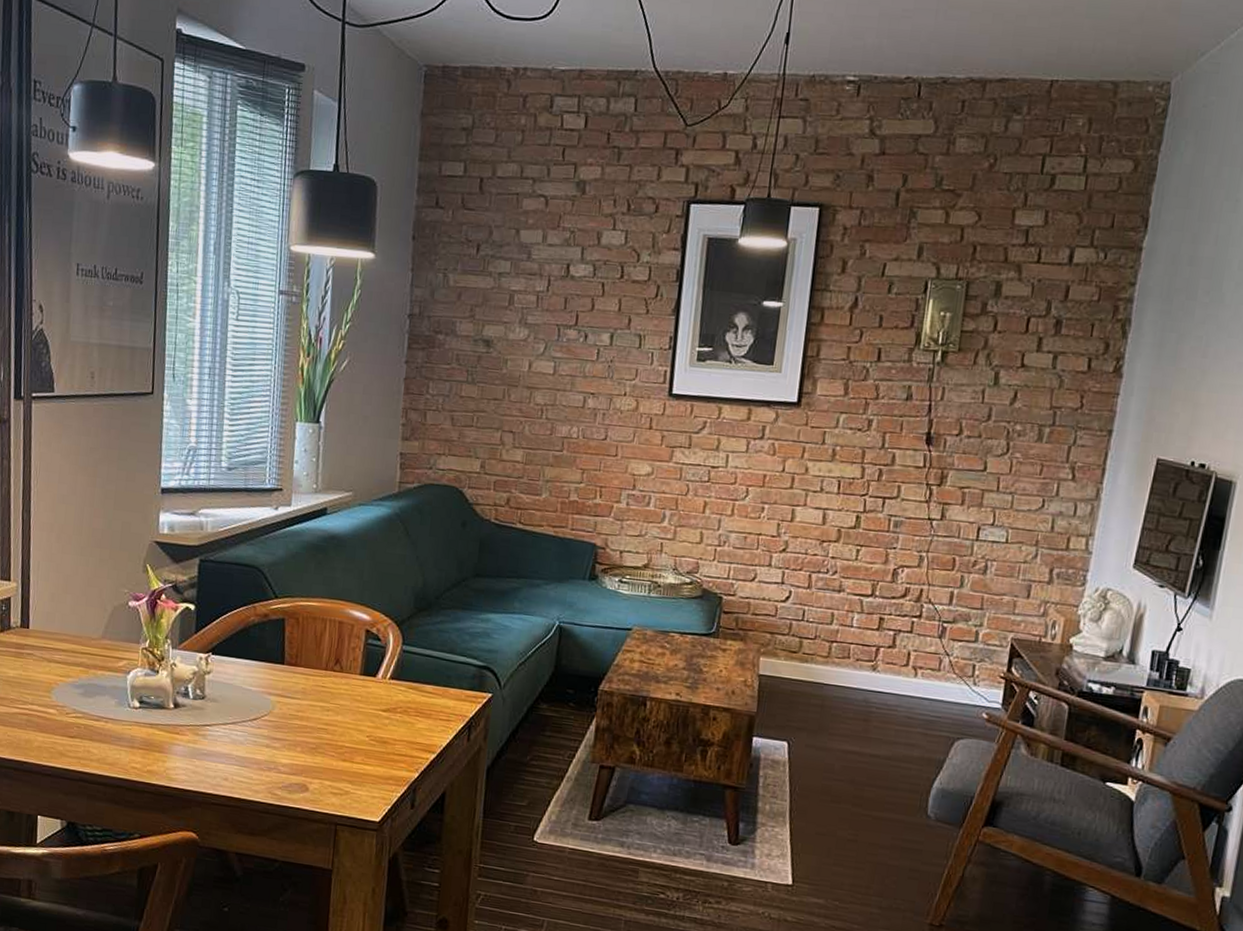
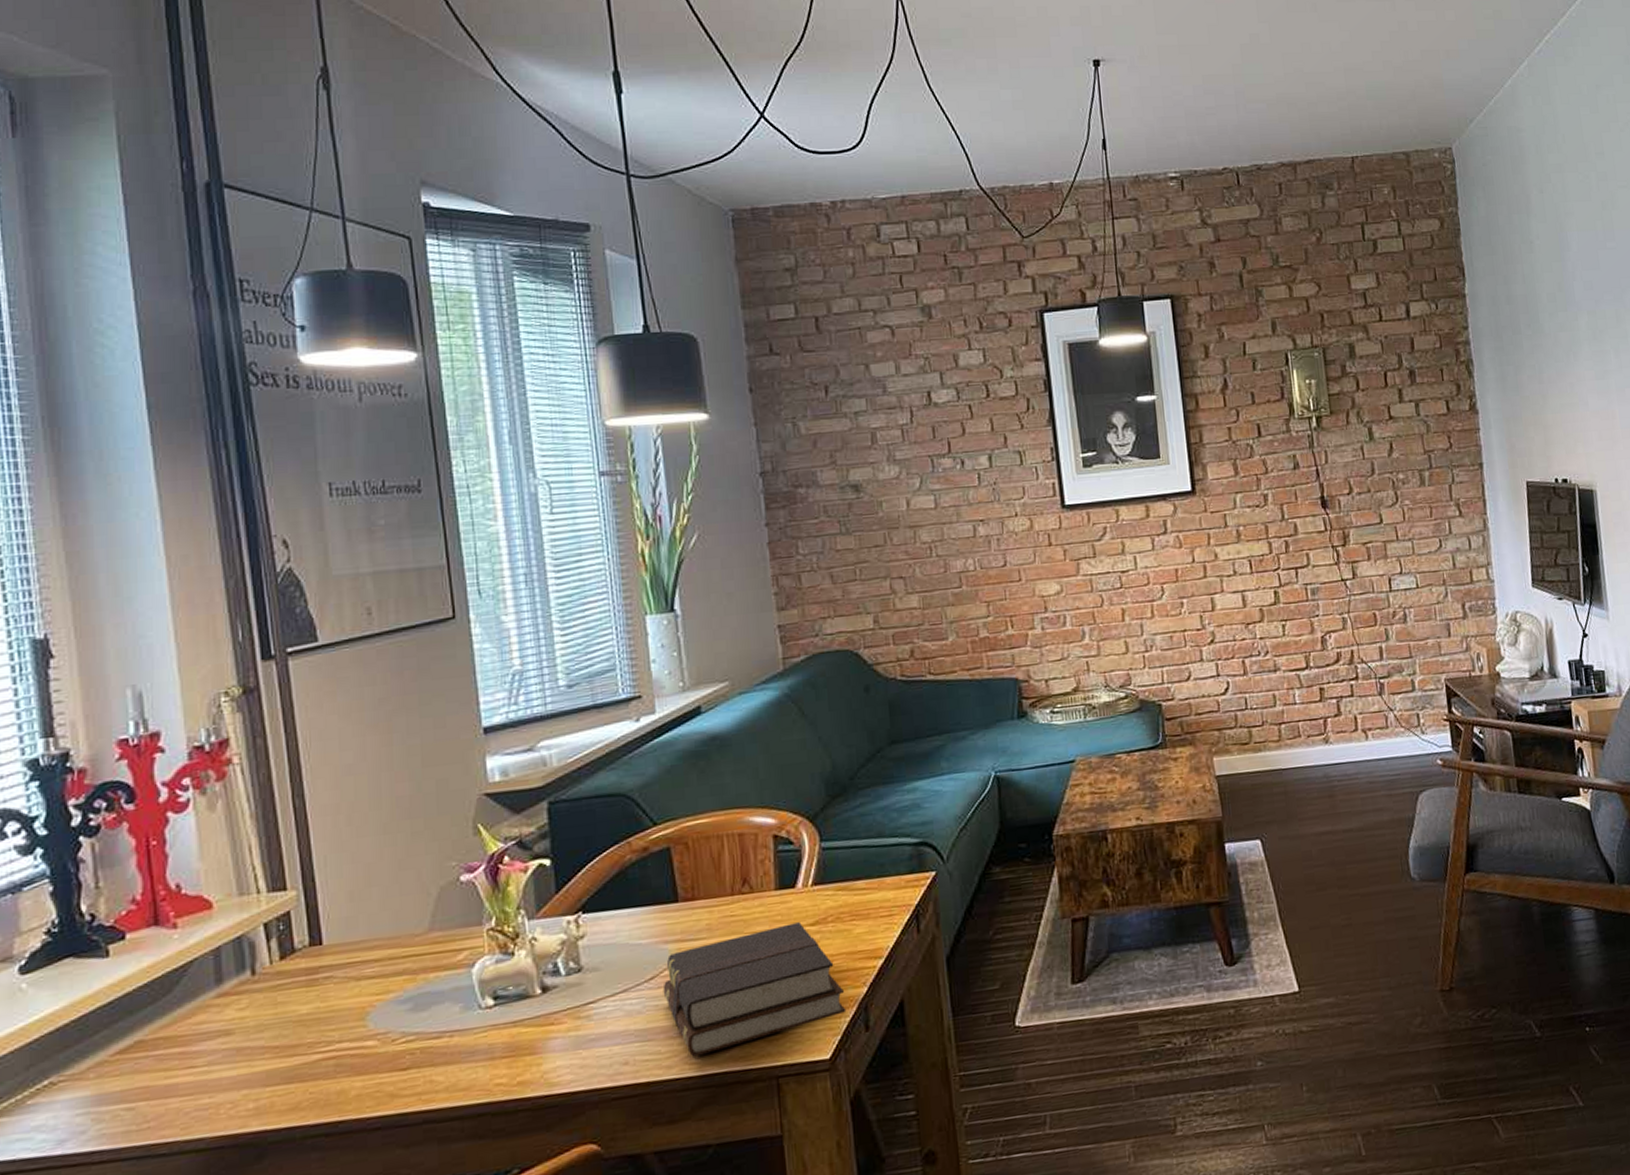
bible: none [261,703,400,790] -> present [662,922,847,1057]

